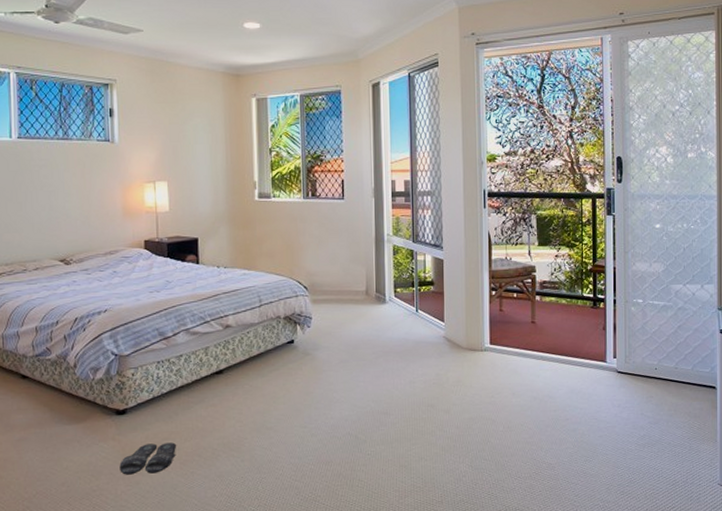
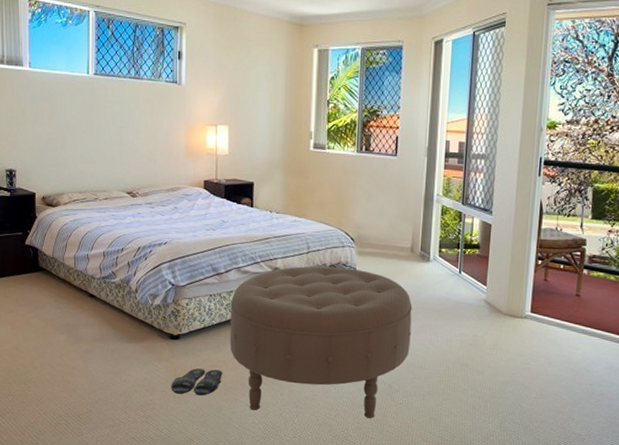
ottoman: none [180,318,374,482] -> present [229,266,412,418]

